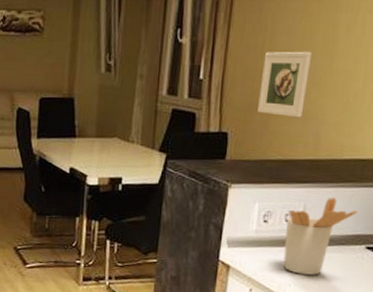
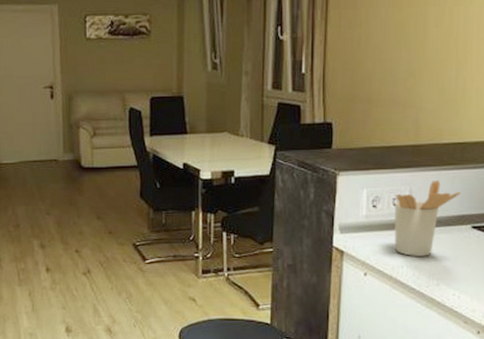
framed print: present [258,51,313,118] -> none [359,43,406,106]

